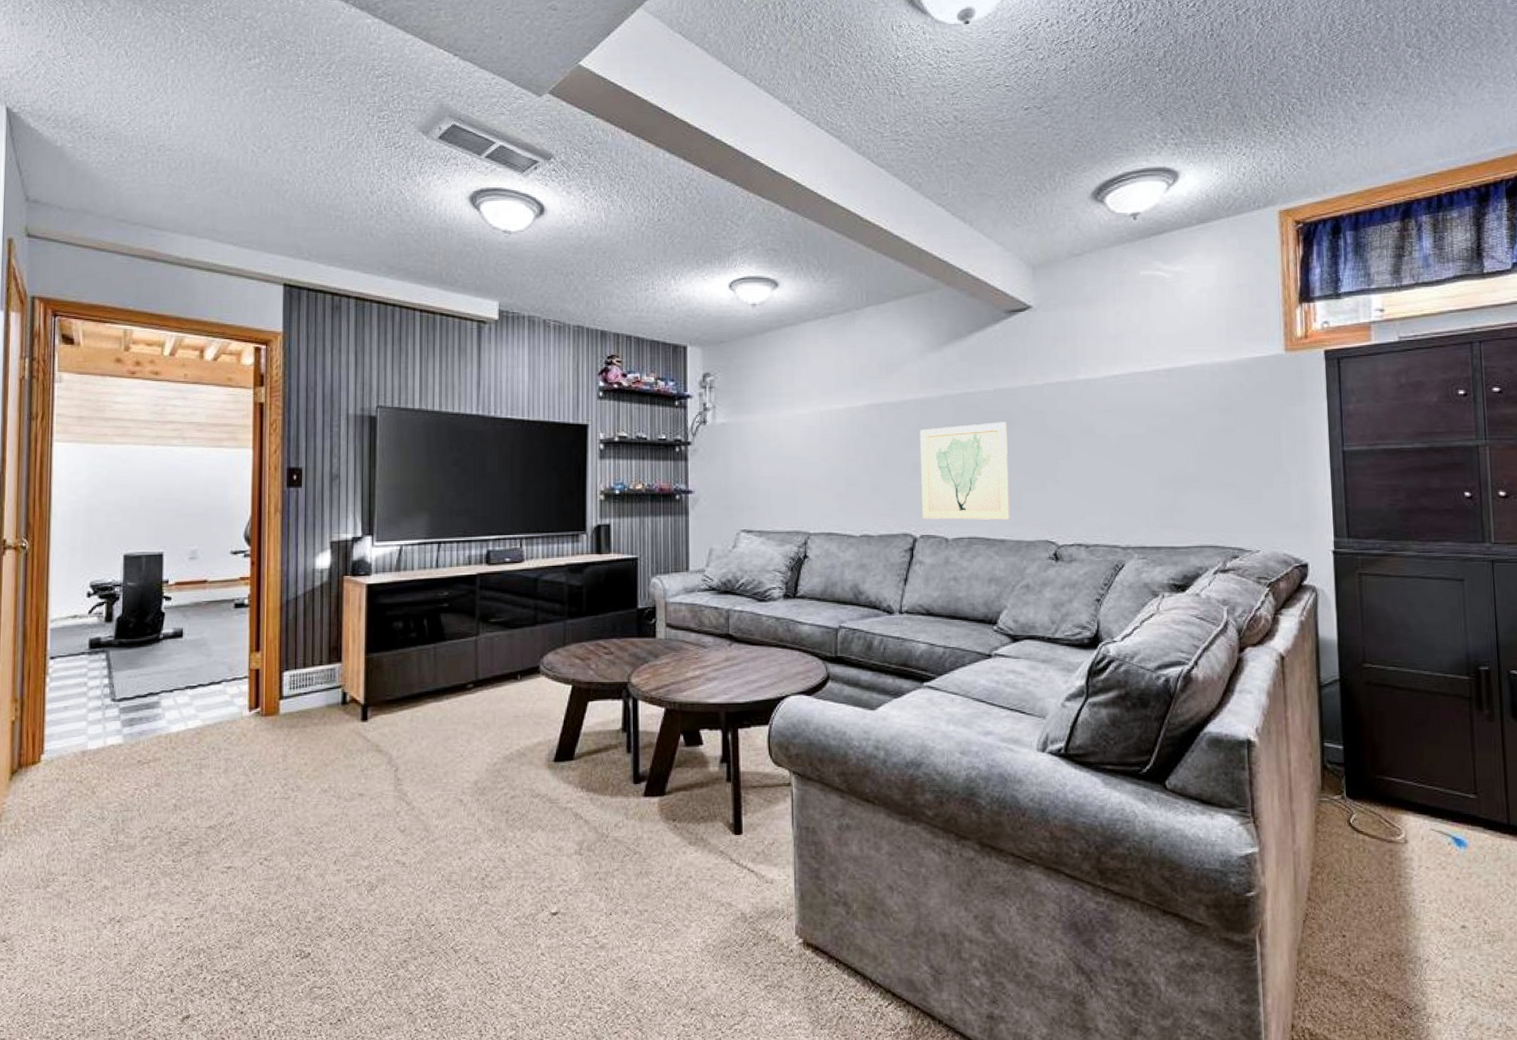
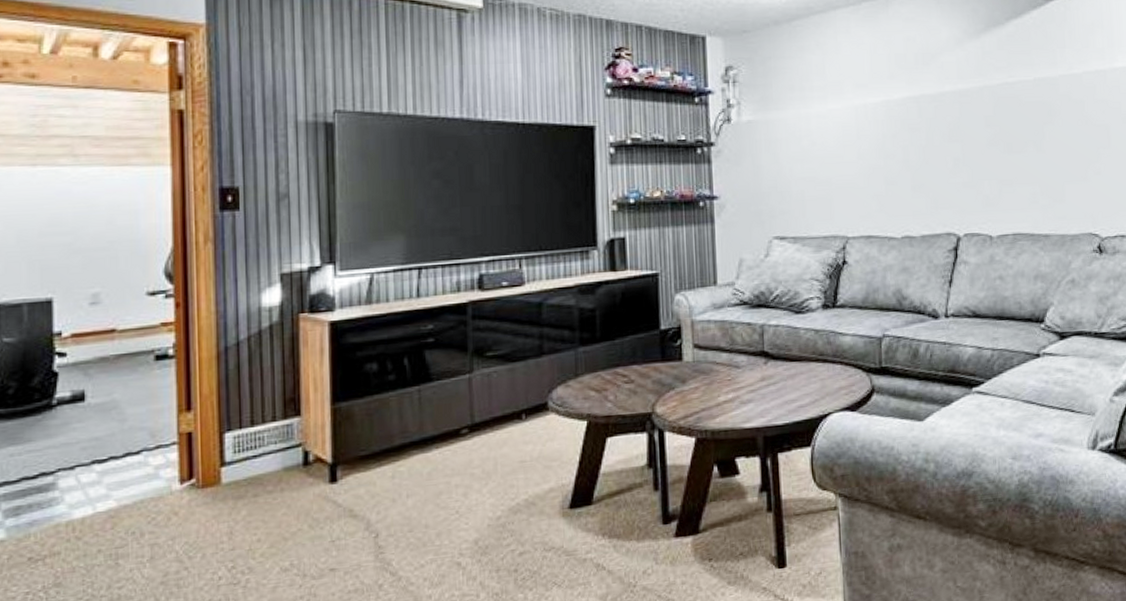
wall art: present [919,422,1010,520] -> none [959,112,1053,217]

